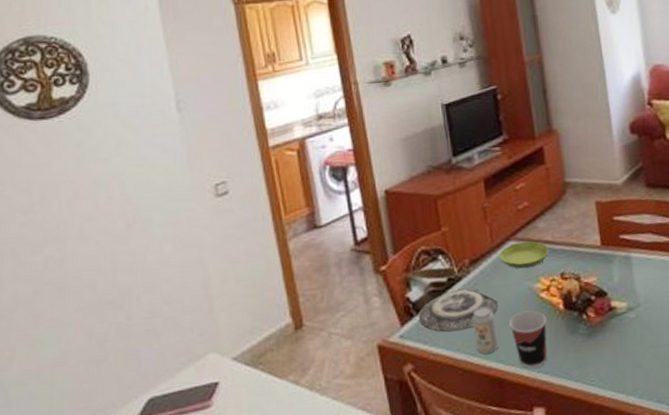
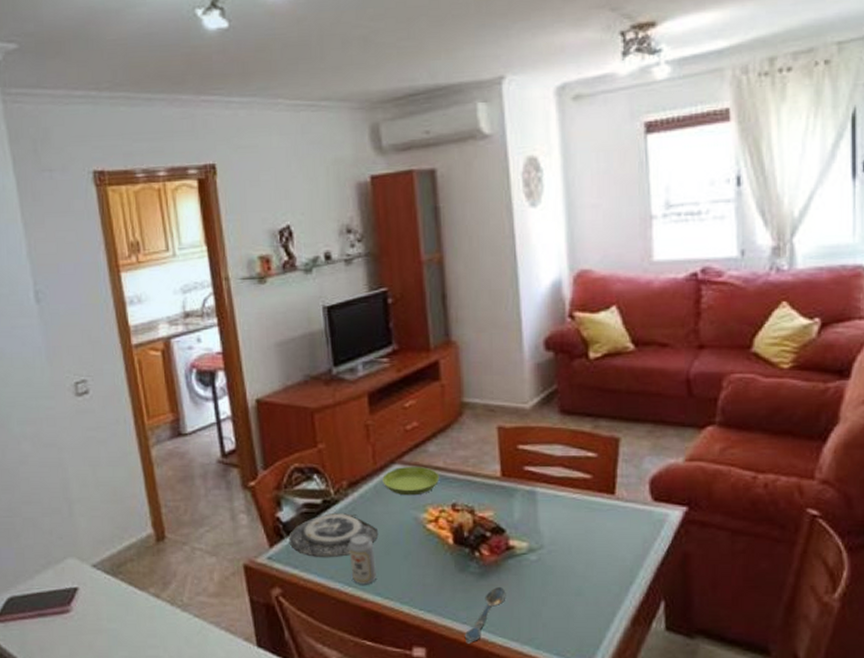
cup: present [509,310,548,369] -> none [390,542,433,605]
spoon: none [577,345,612,400] -> present [464,587,506,644]

